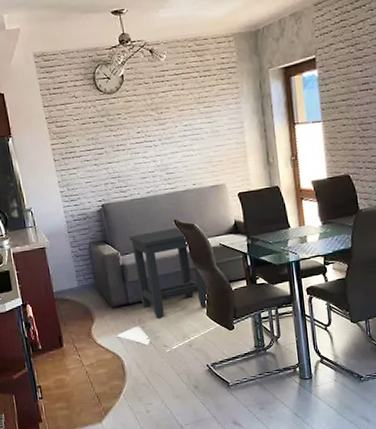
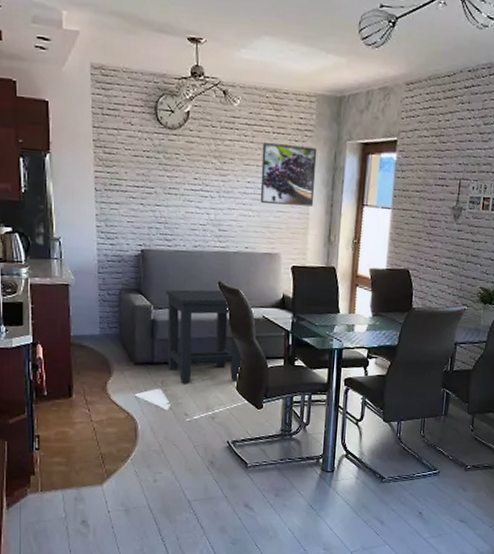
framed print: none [192,81,248,142] -> present [260,143,317,207]

